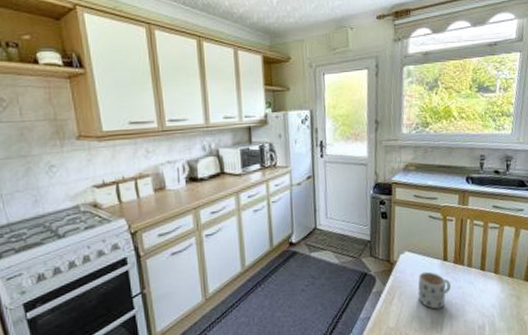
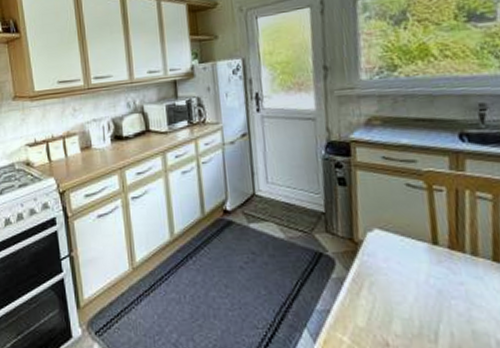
mug: present [418,271,451,309] -> none [395,257,447,310]

